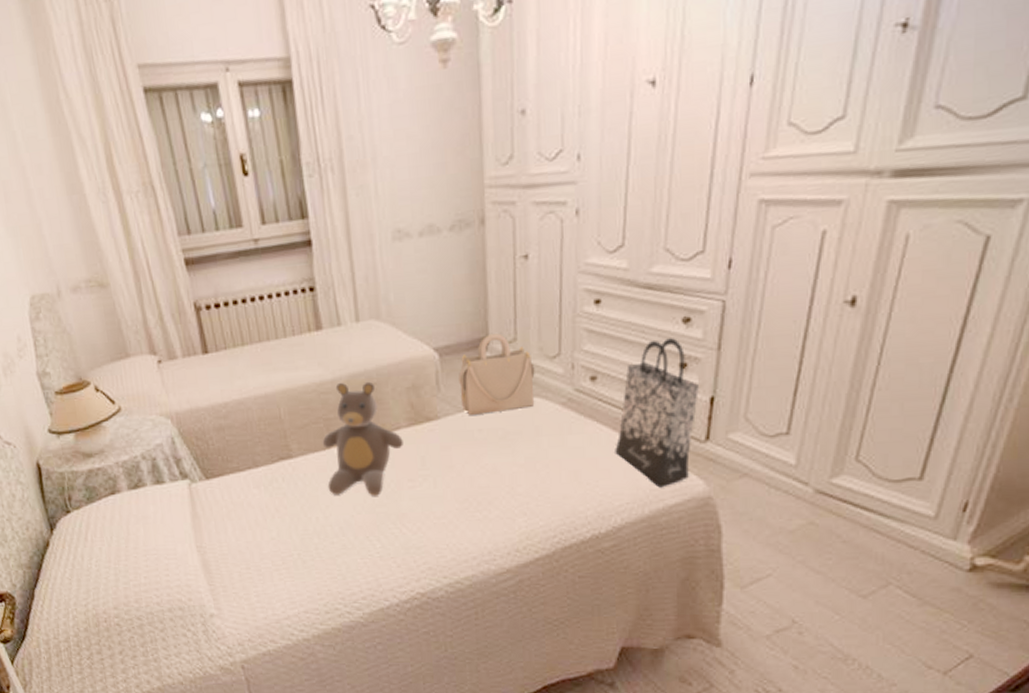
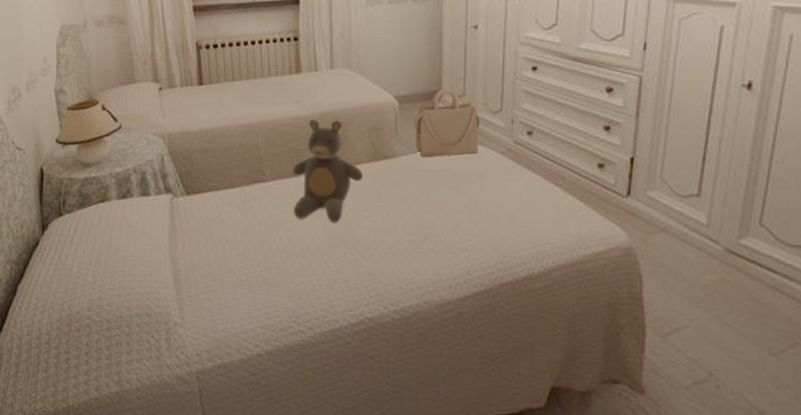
shopping bag: present [615,338,699,488] -> none [547,104,620,236]

